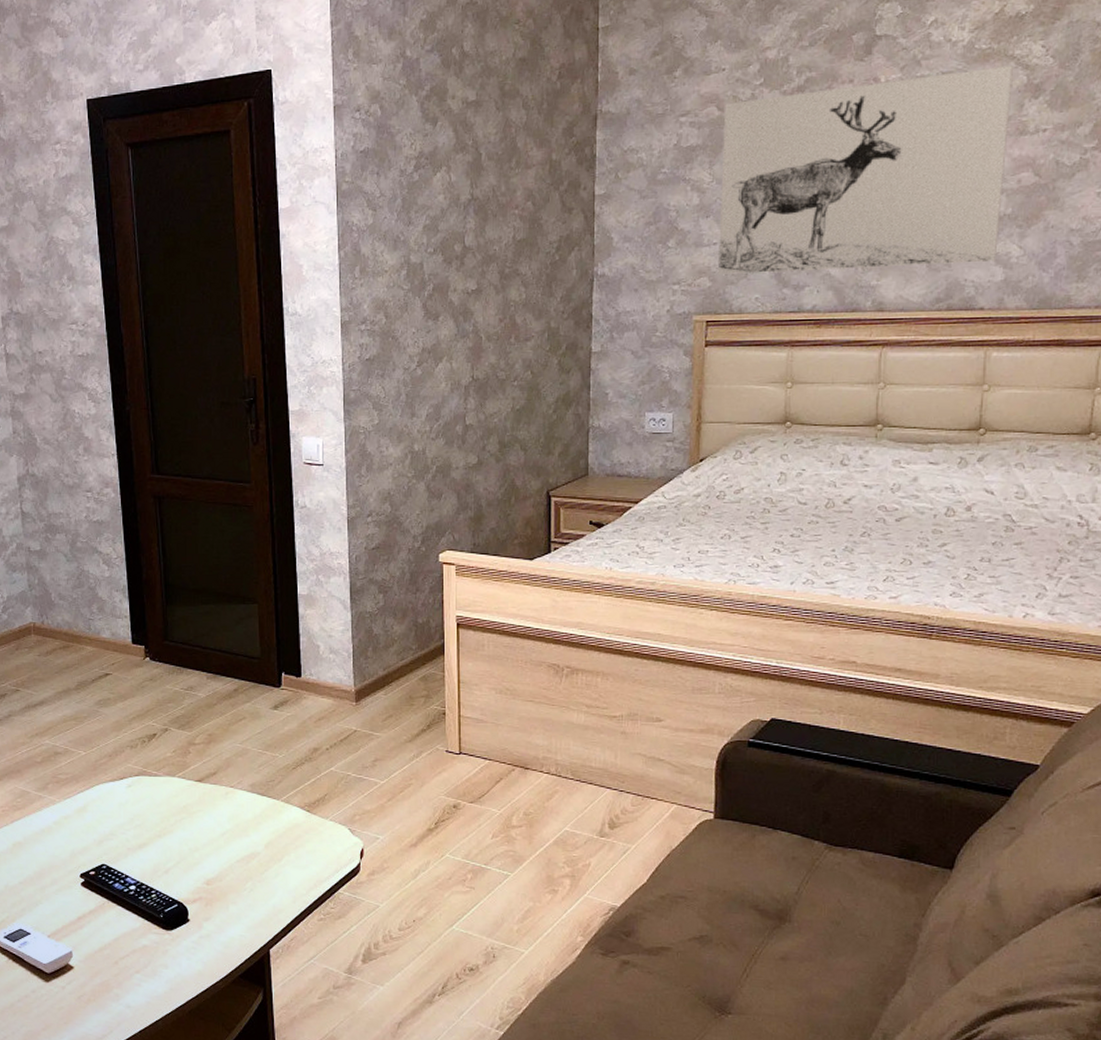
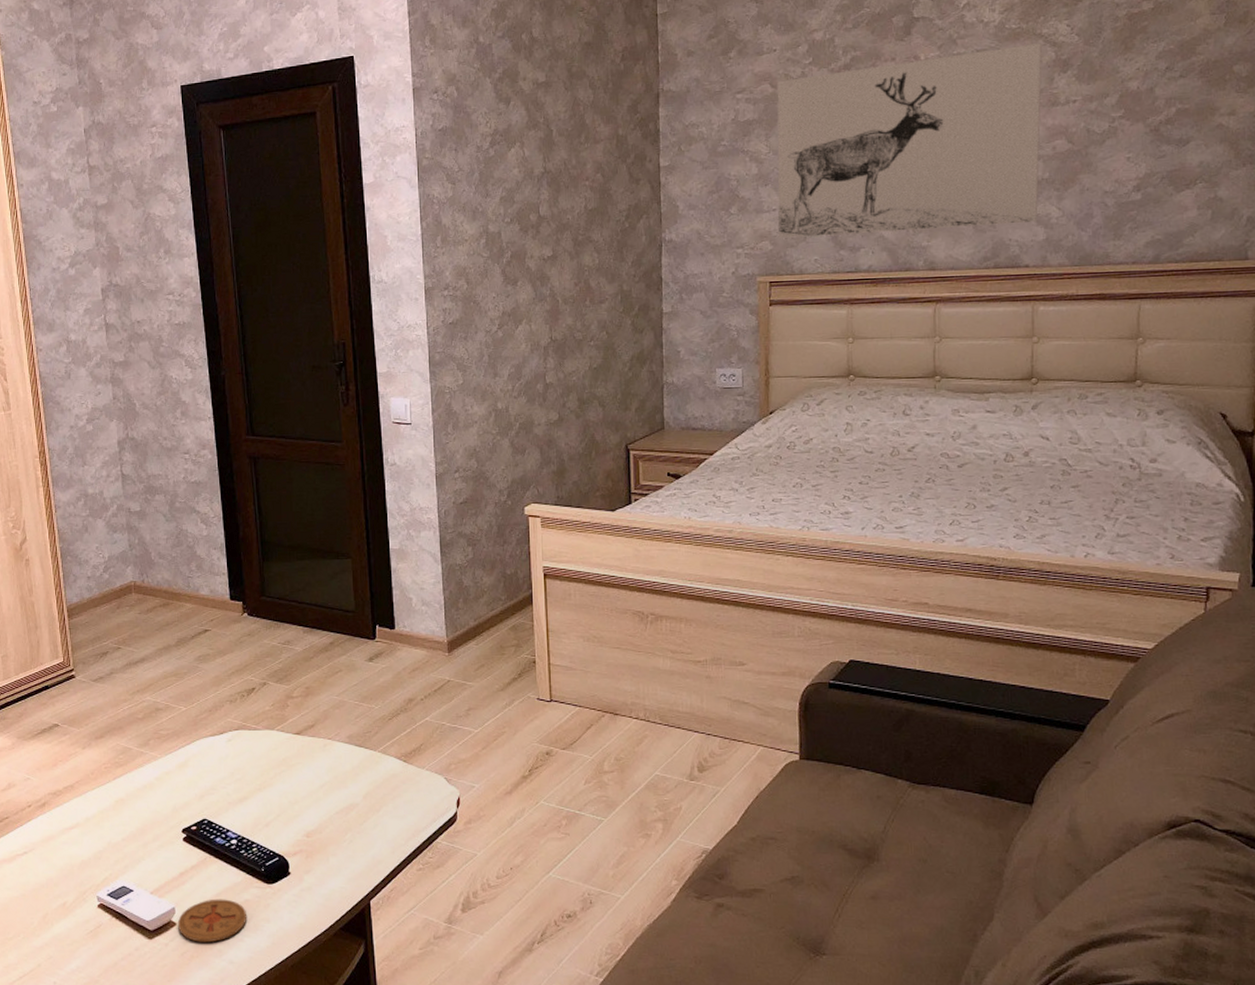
coaster: none [75,943,145,987] -> present [178,899,248,943]

